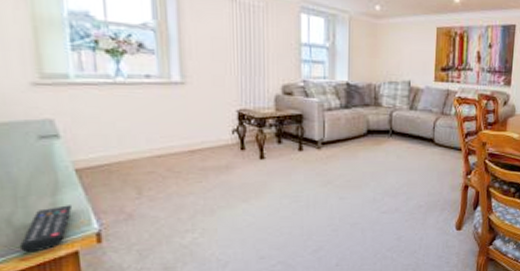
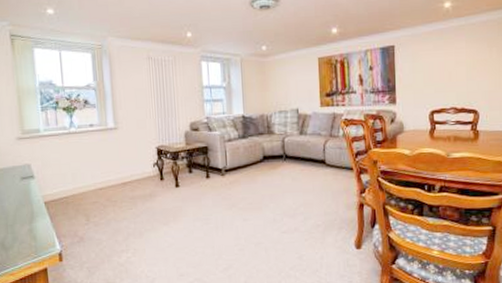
remote control: present [20,205,73,253] -> none [10,231,43,269]

